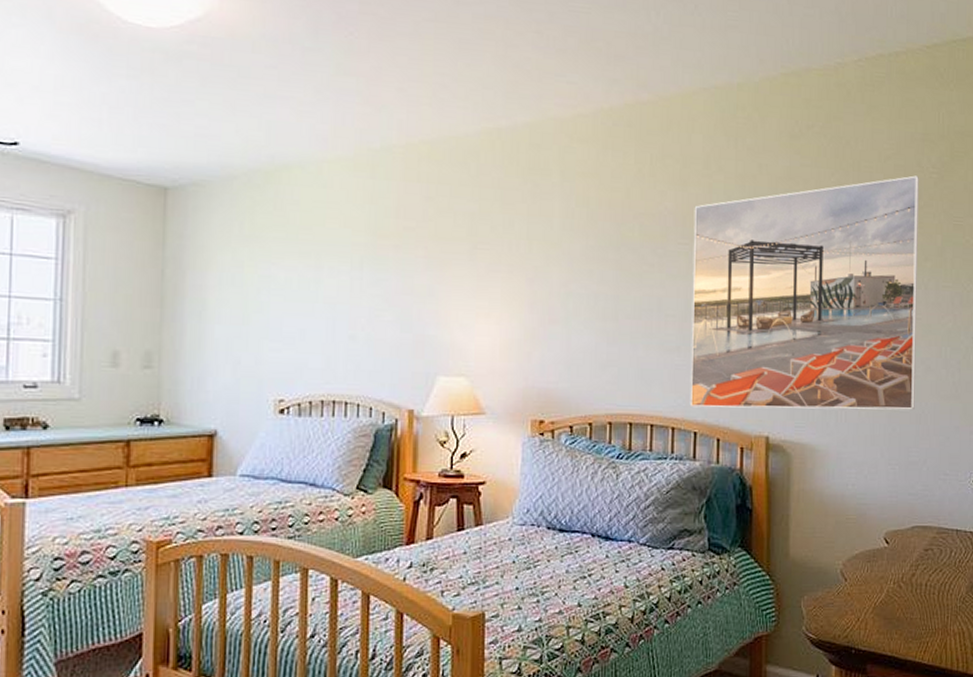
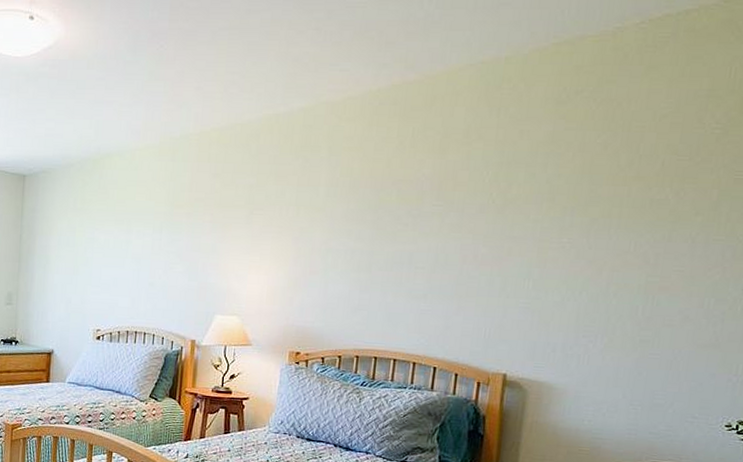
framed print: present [689,175,919,410] -> none [431,132,698,357]

